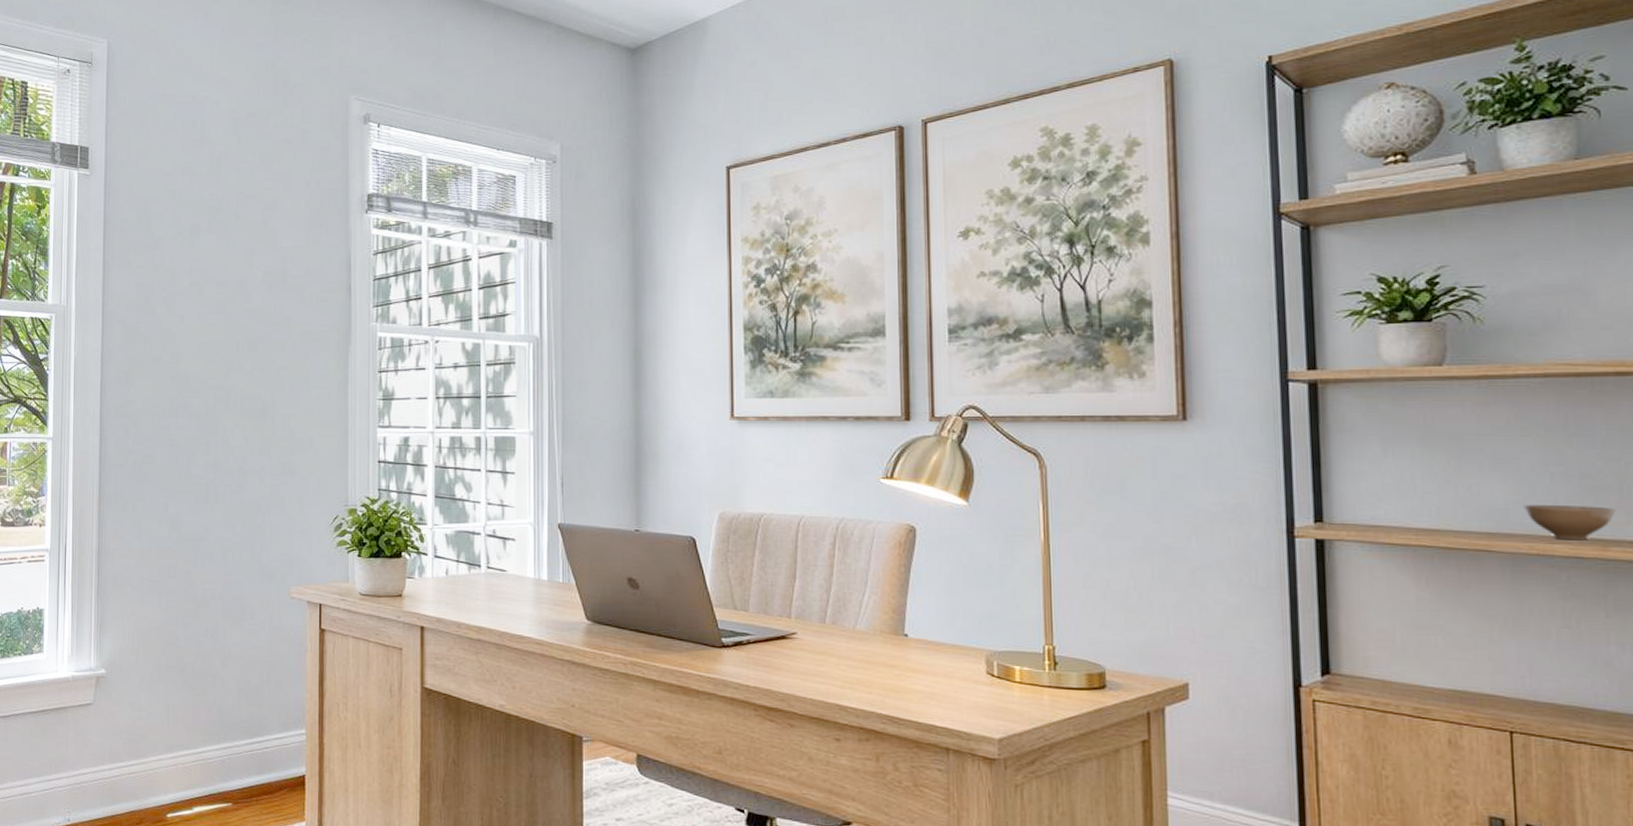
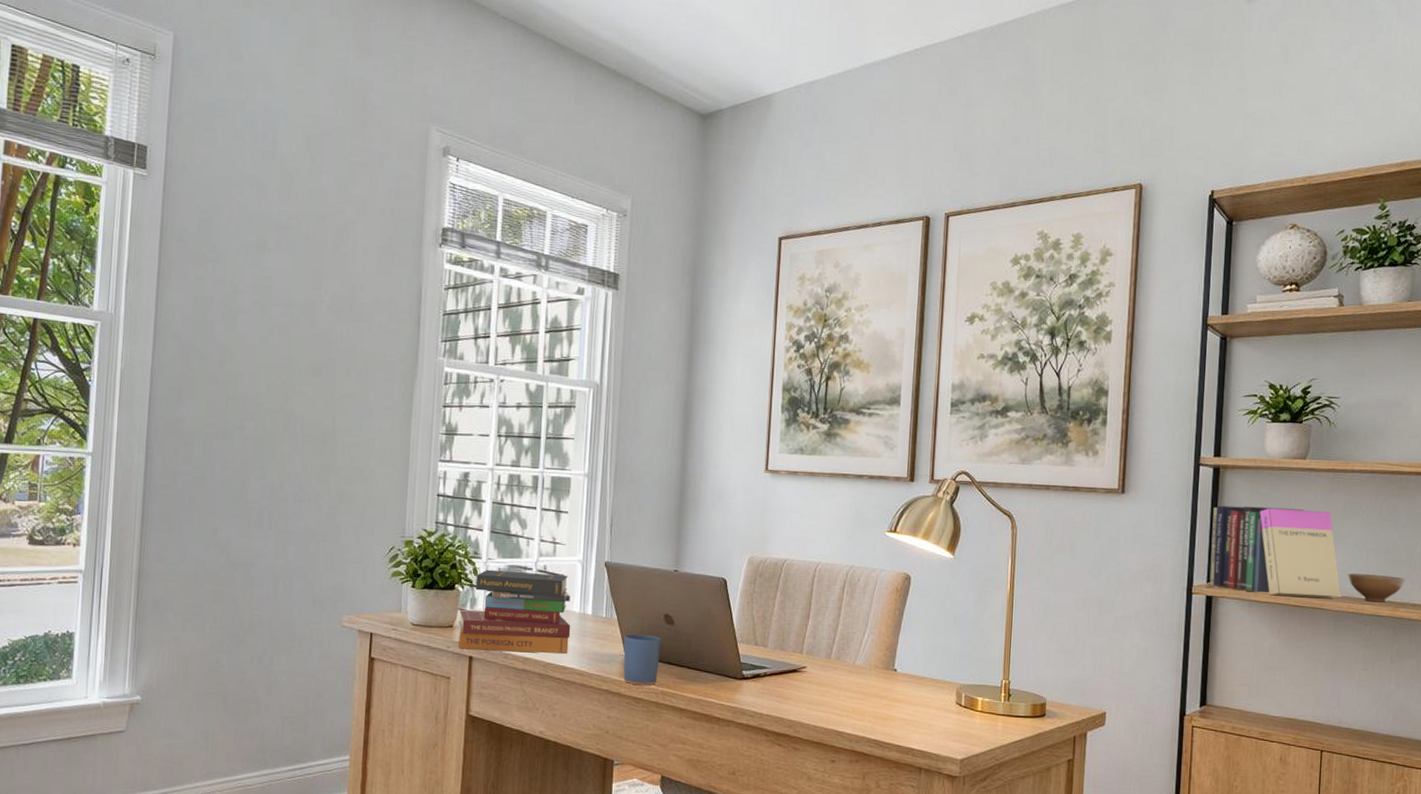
books: none [408,536,526,623] -> present [458,569,571,655]
mug: none [584,599,627,656] -> present [623,633,662,686]
books: none [1314,427,1517,539] -> present [1209,505,1341,599]

